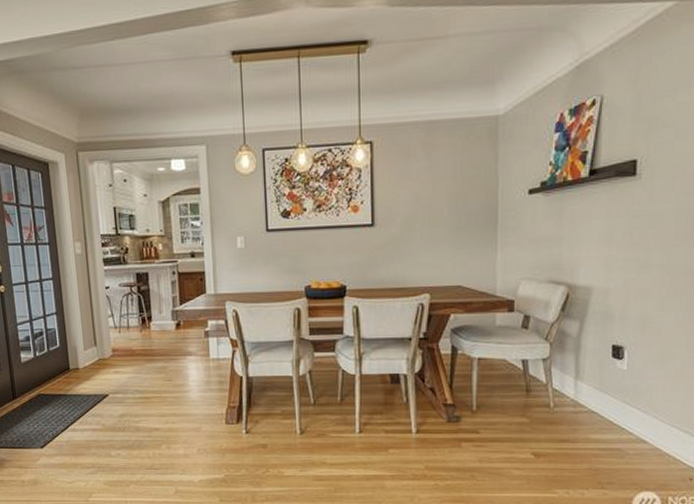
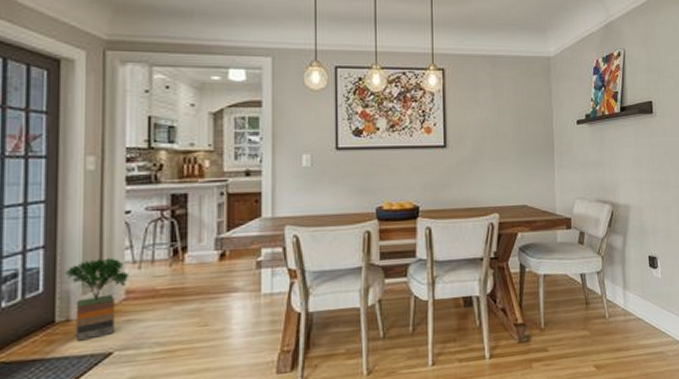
potted tree: none [71,323,114,384] -> present [64,257,130,341]

